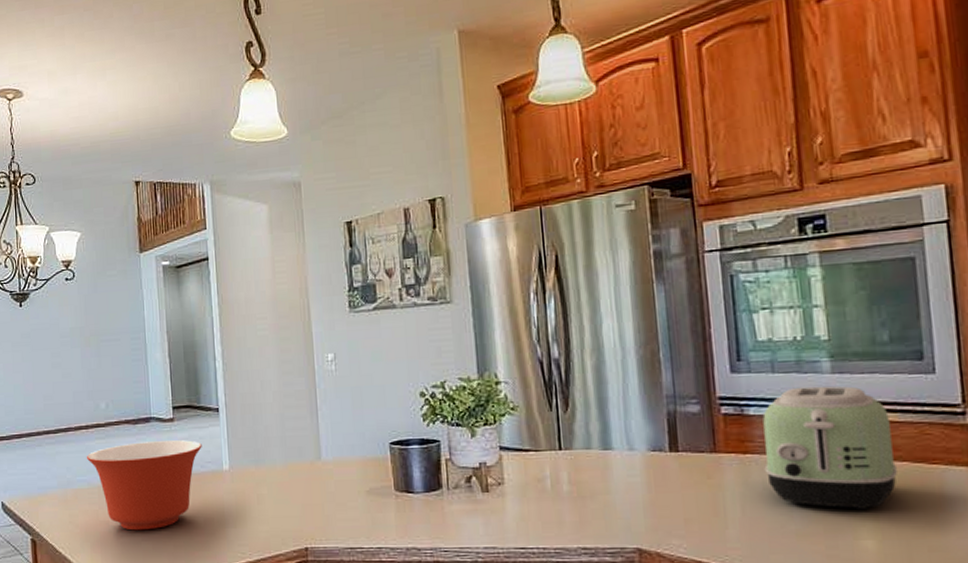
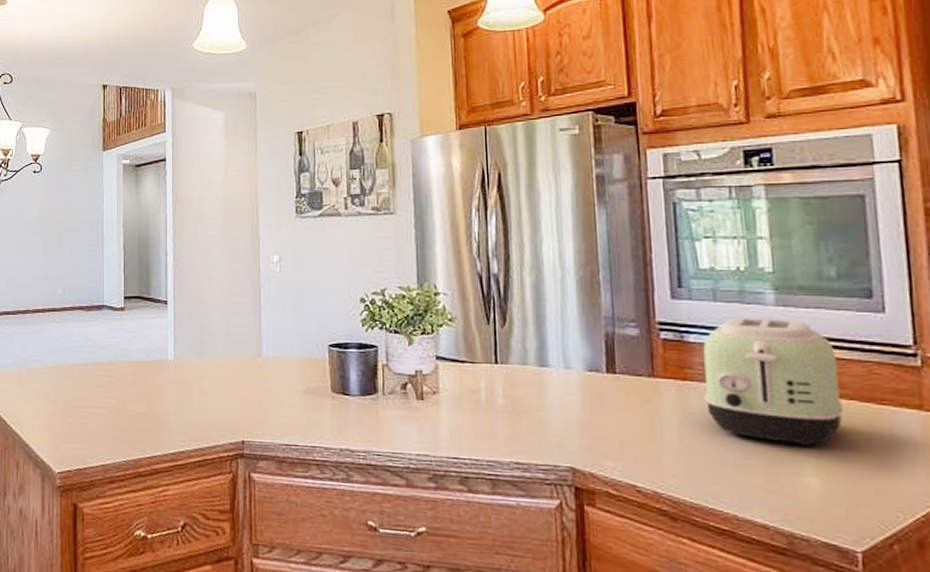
mixing bowl: present [86,440,202,531] -> none [41,328,149,413]

